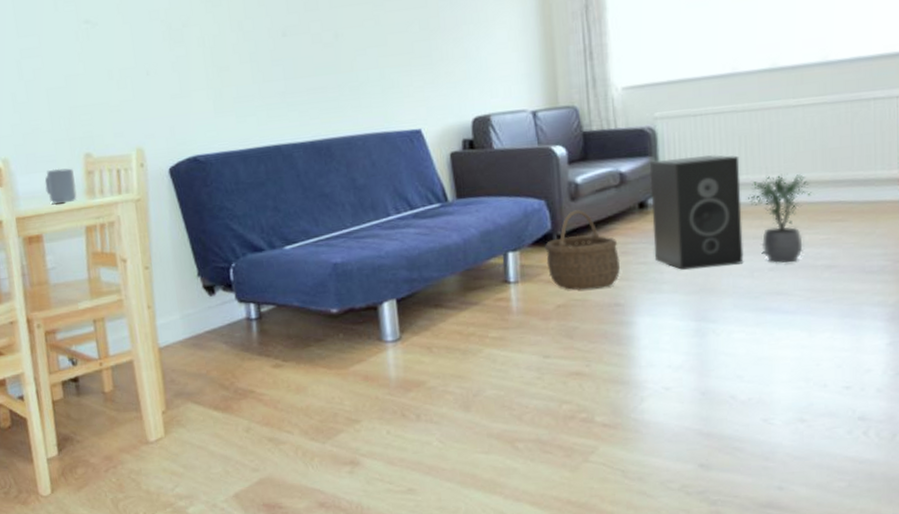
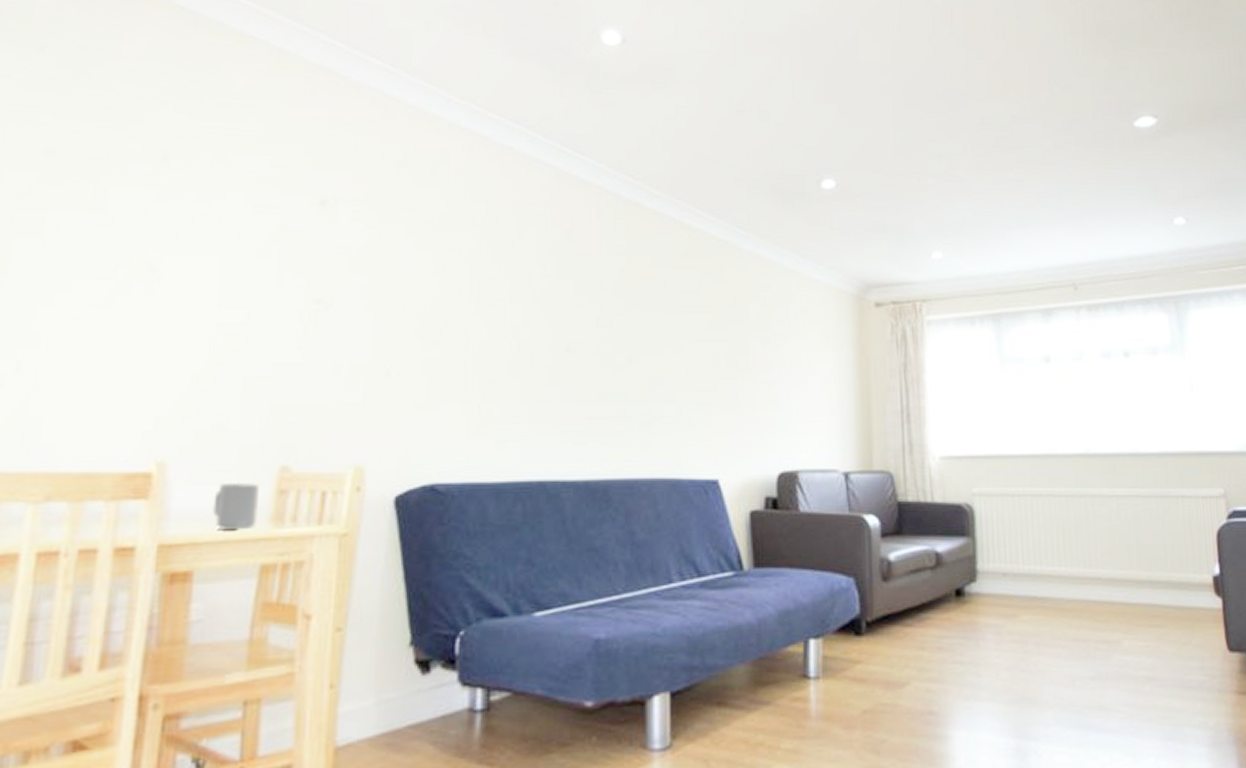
wicker basket: present [545,210,620,290] -> none [852,592,934,692]
speaker: present [649,154,744,270] -> none [966,540,1065,673]
potted plant: present [745,173,813,263] -> none [1065,568,1130,671]

